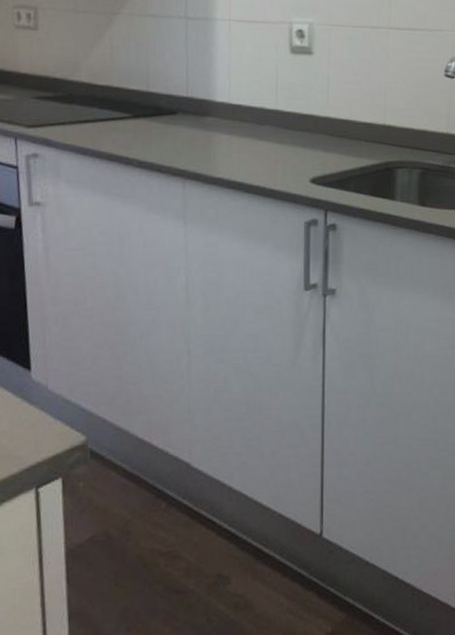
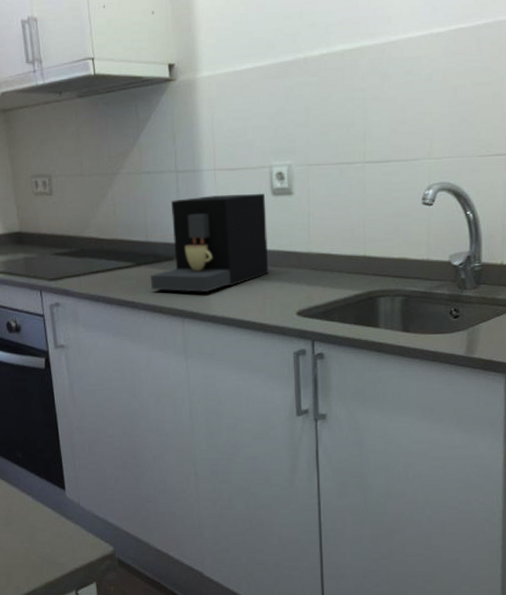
coffee maker: none [149,47,284,152] -> present [150,194,268,292]

